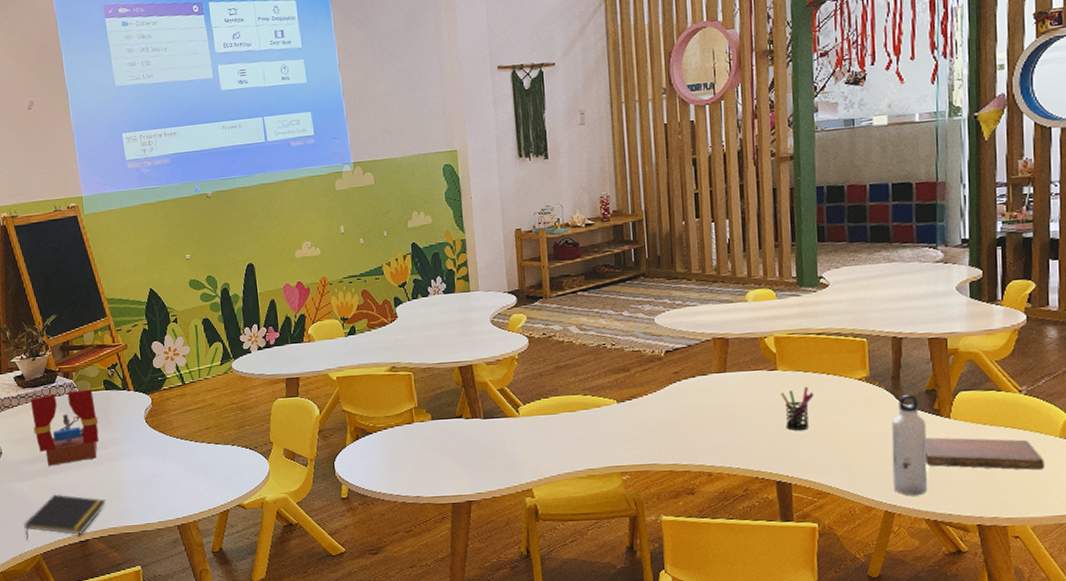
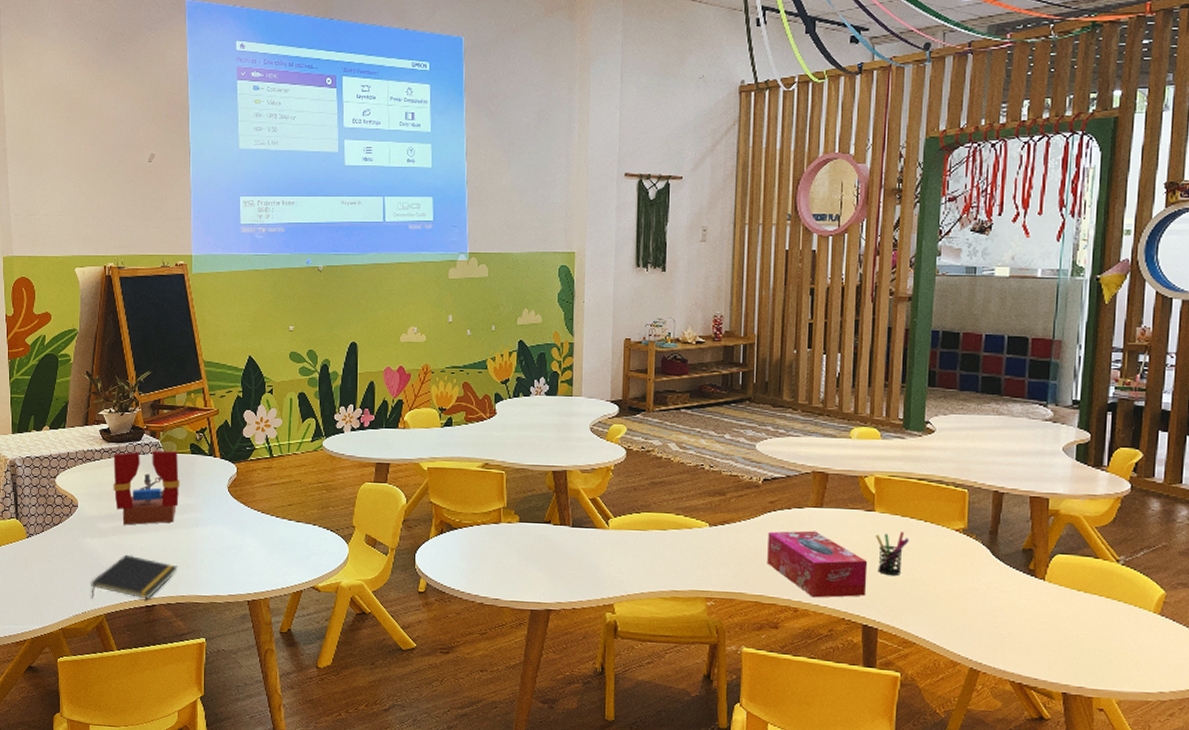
tissue box: none [675,395,777,461] -> present [767,530,868,598]
water bottle: present [891,395,928,496] -> none [981,551,1020,656]
notebook: present [925,437,1045,470] -> none [1016,598,1136,644]

